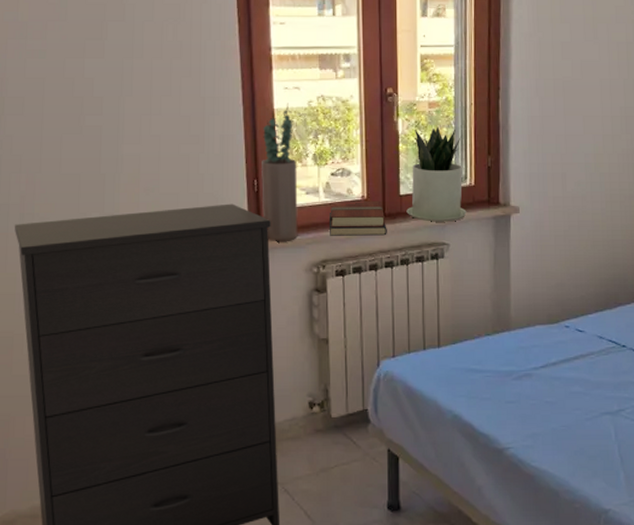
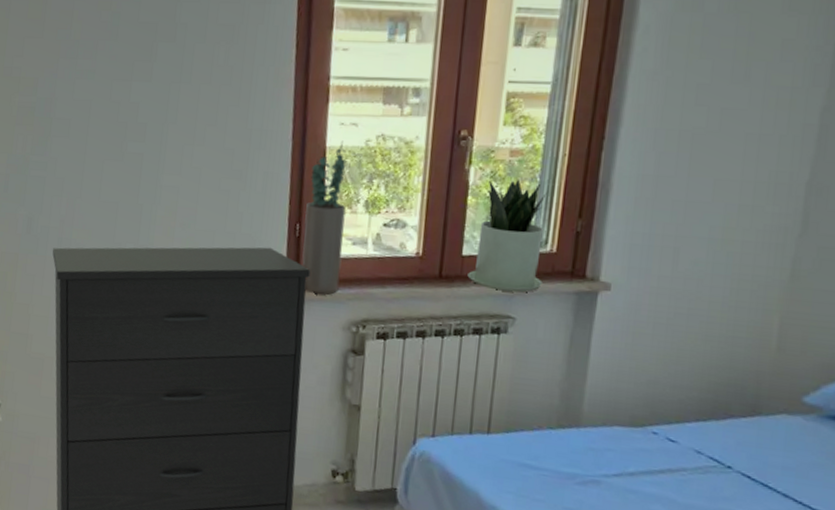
books: present [329,200,387,236] -> none [374,257,442,300]

